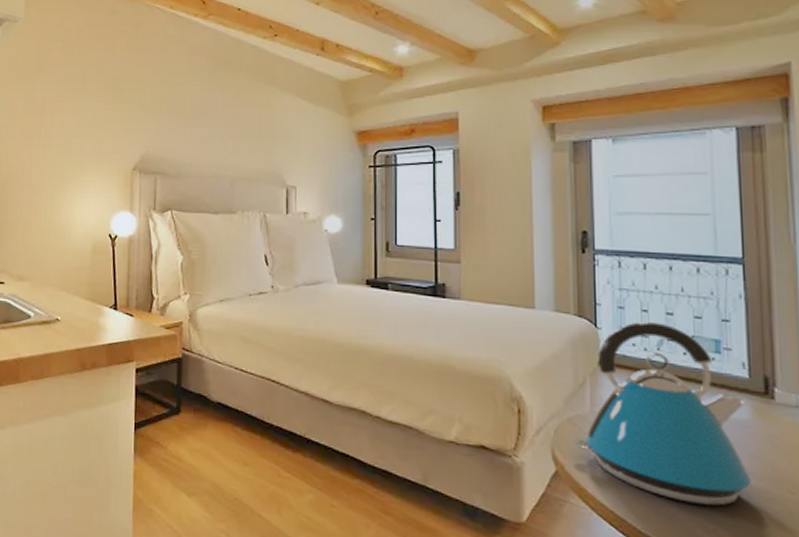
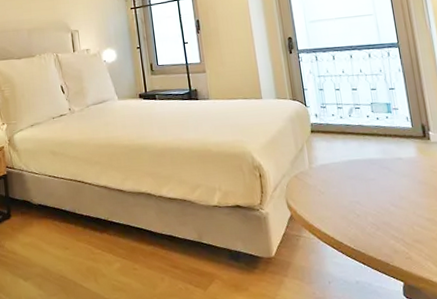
kettle: present [574,322,752,506] -> none [301,97,422,223]

